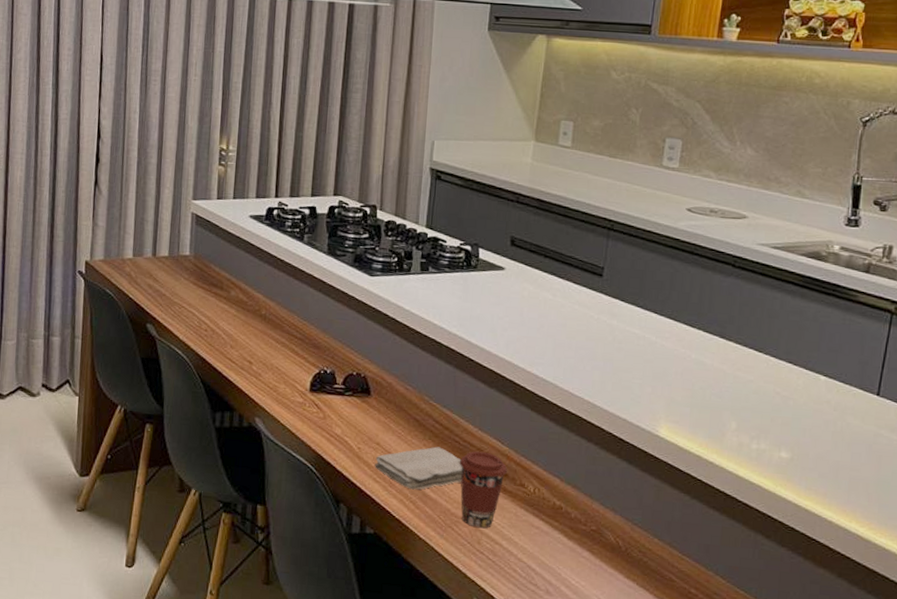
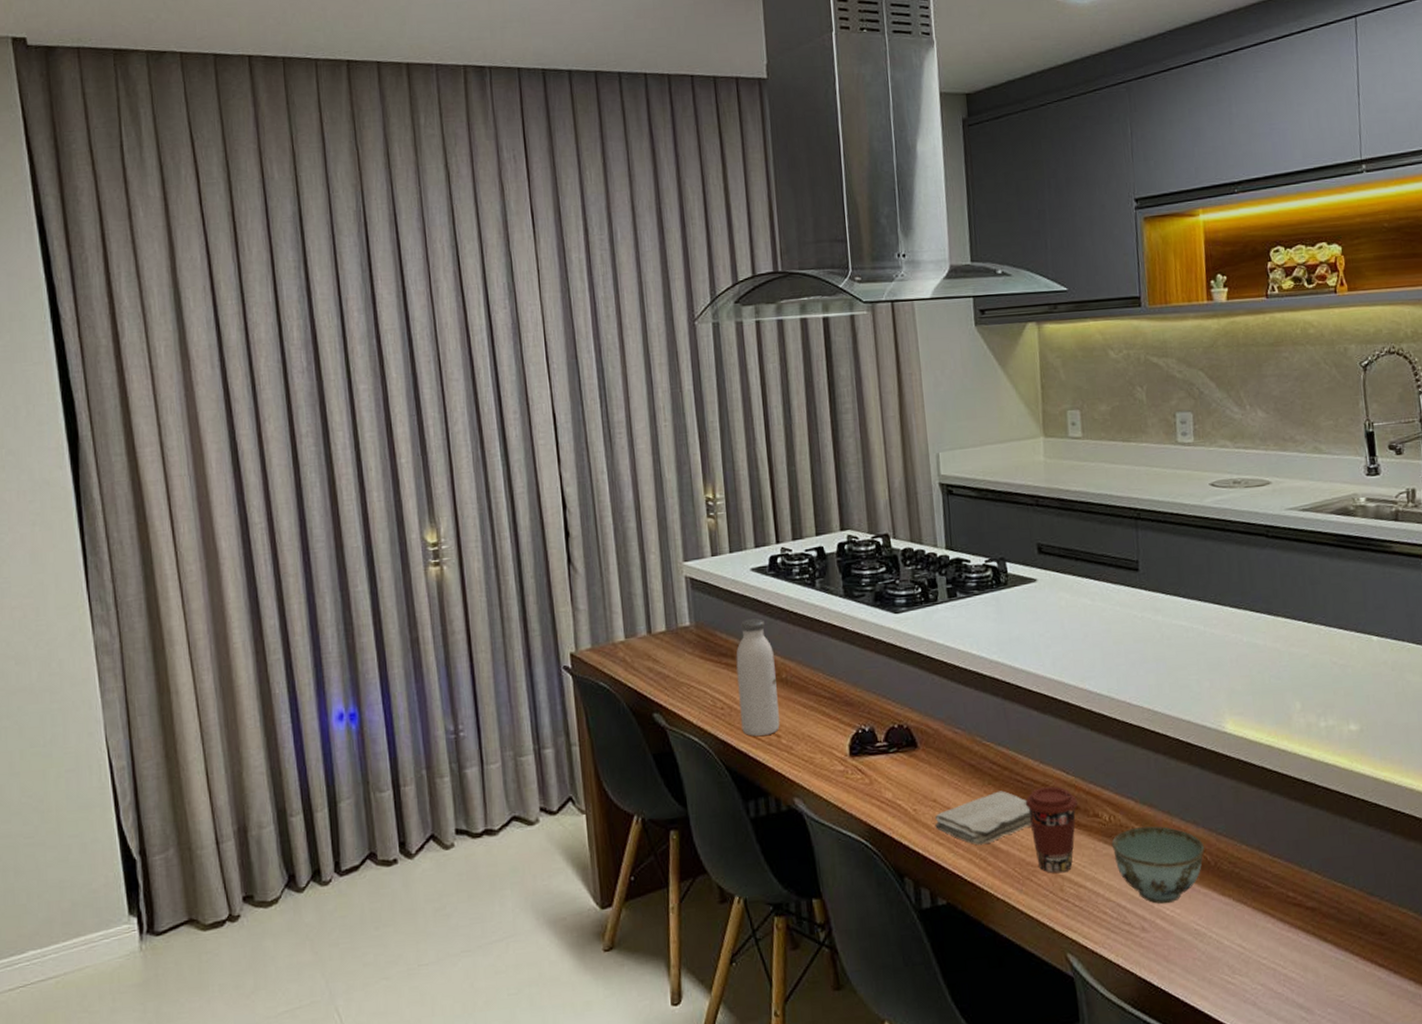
water bottle: none [220,258,258,360] -> present [736,618,780,736]
bowl: none [531,503,619,575] -> present [1111,826,1205,904]

